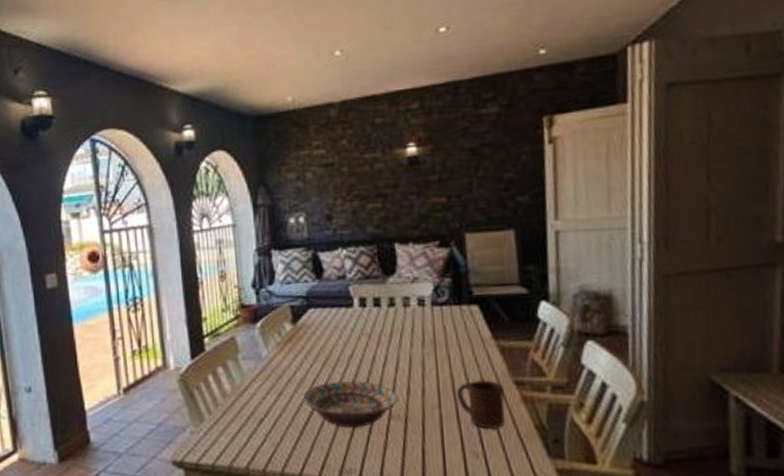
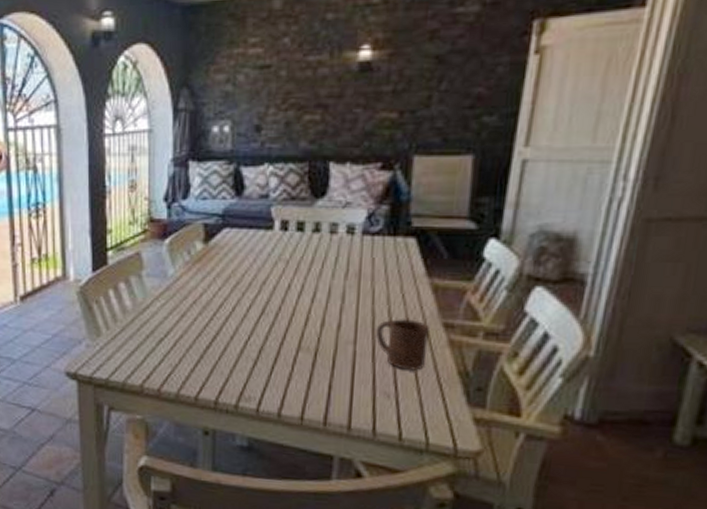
decorative bowl: present [302,380,399,429] -> none [206,307,311,357]

